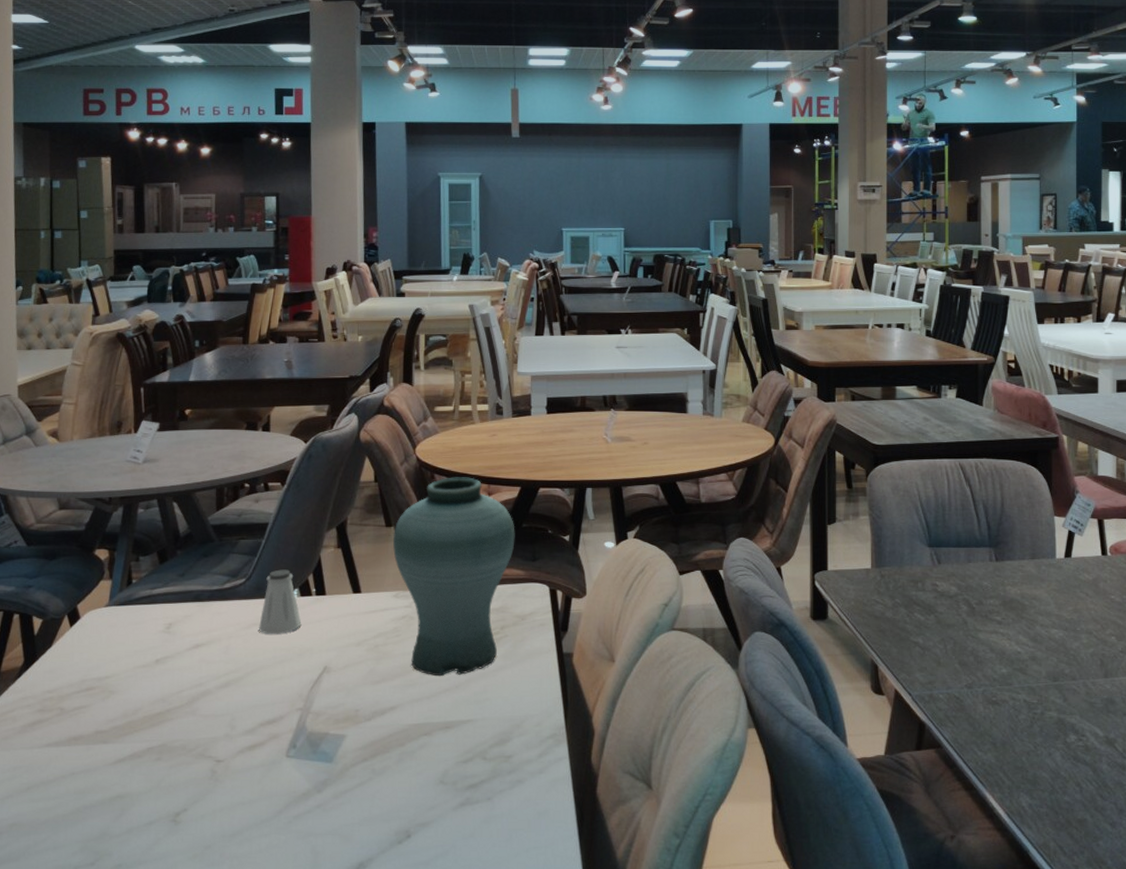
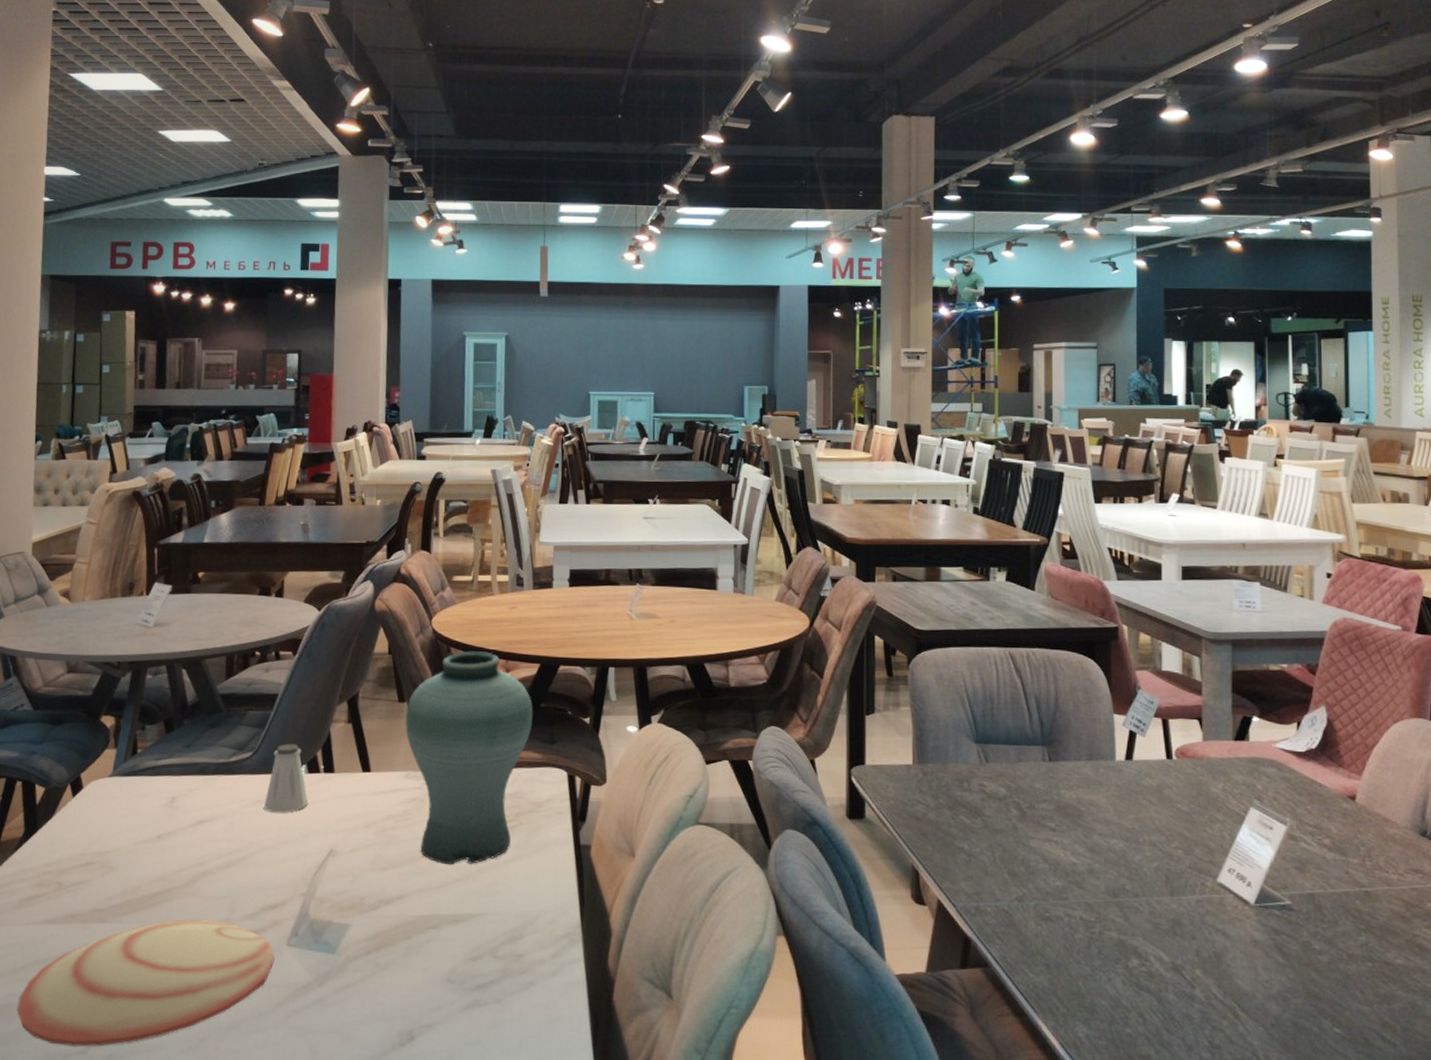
plate: none [25,735,274,859] -> present [17,918,275,1047]

